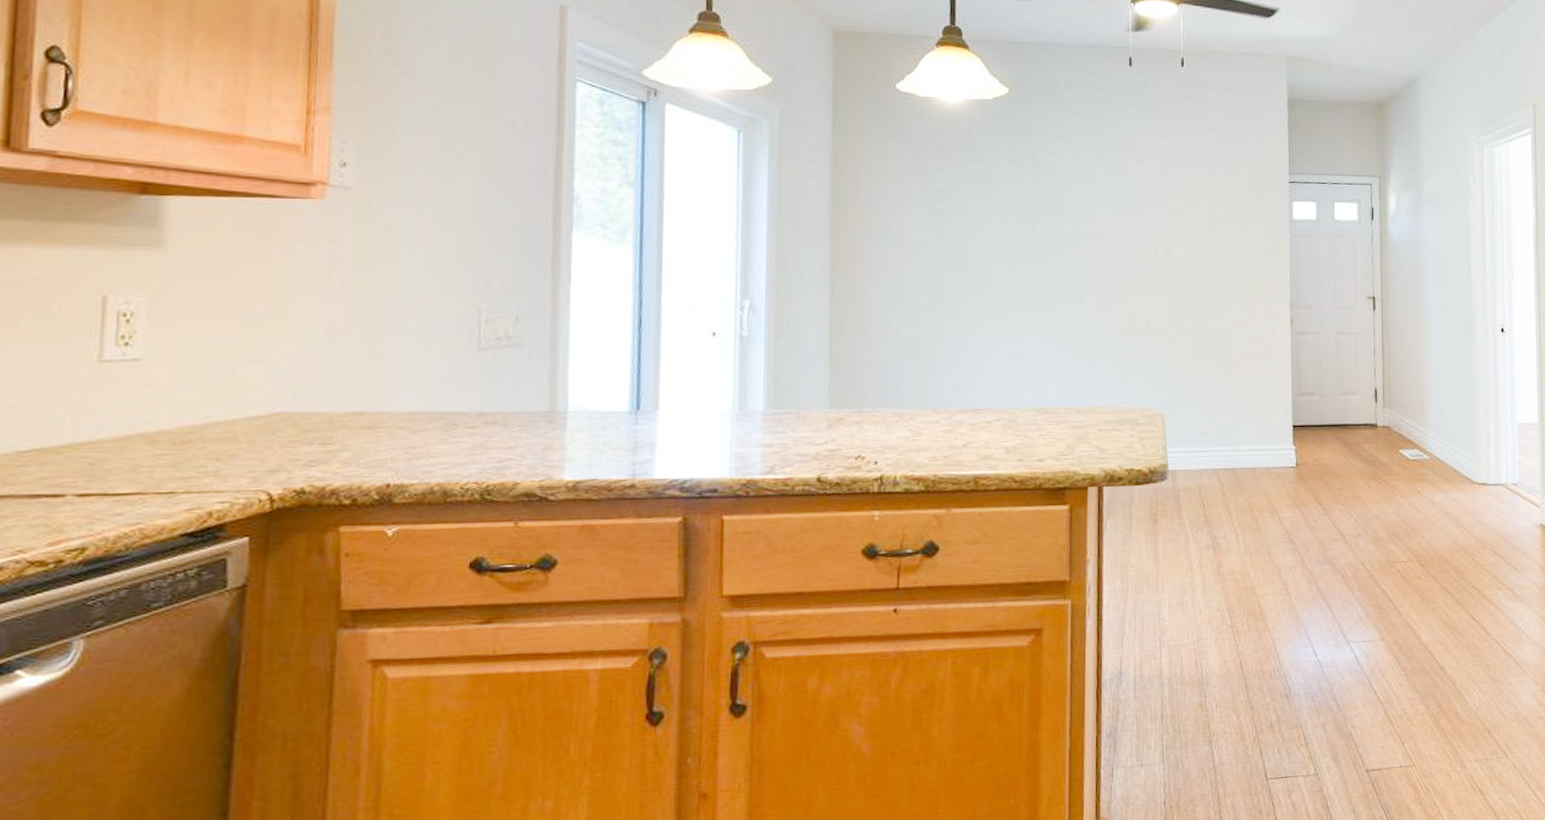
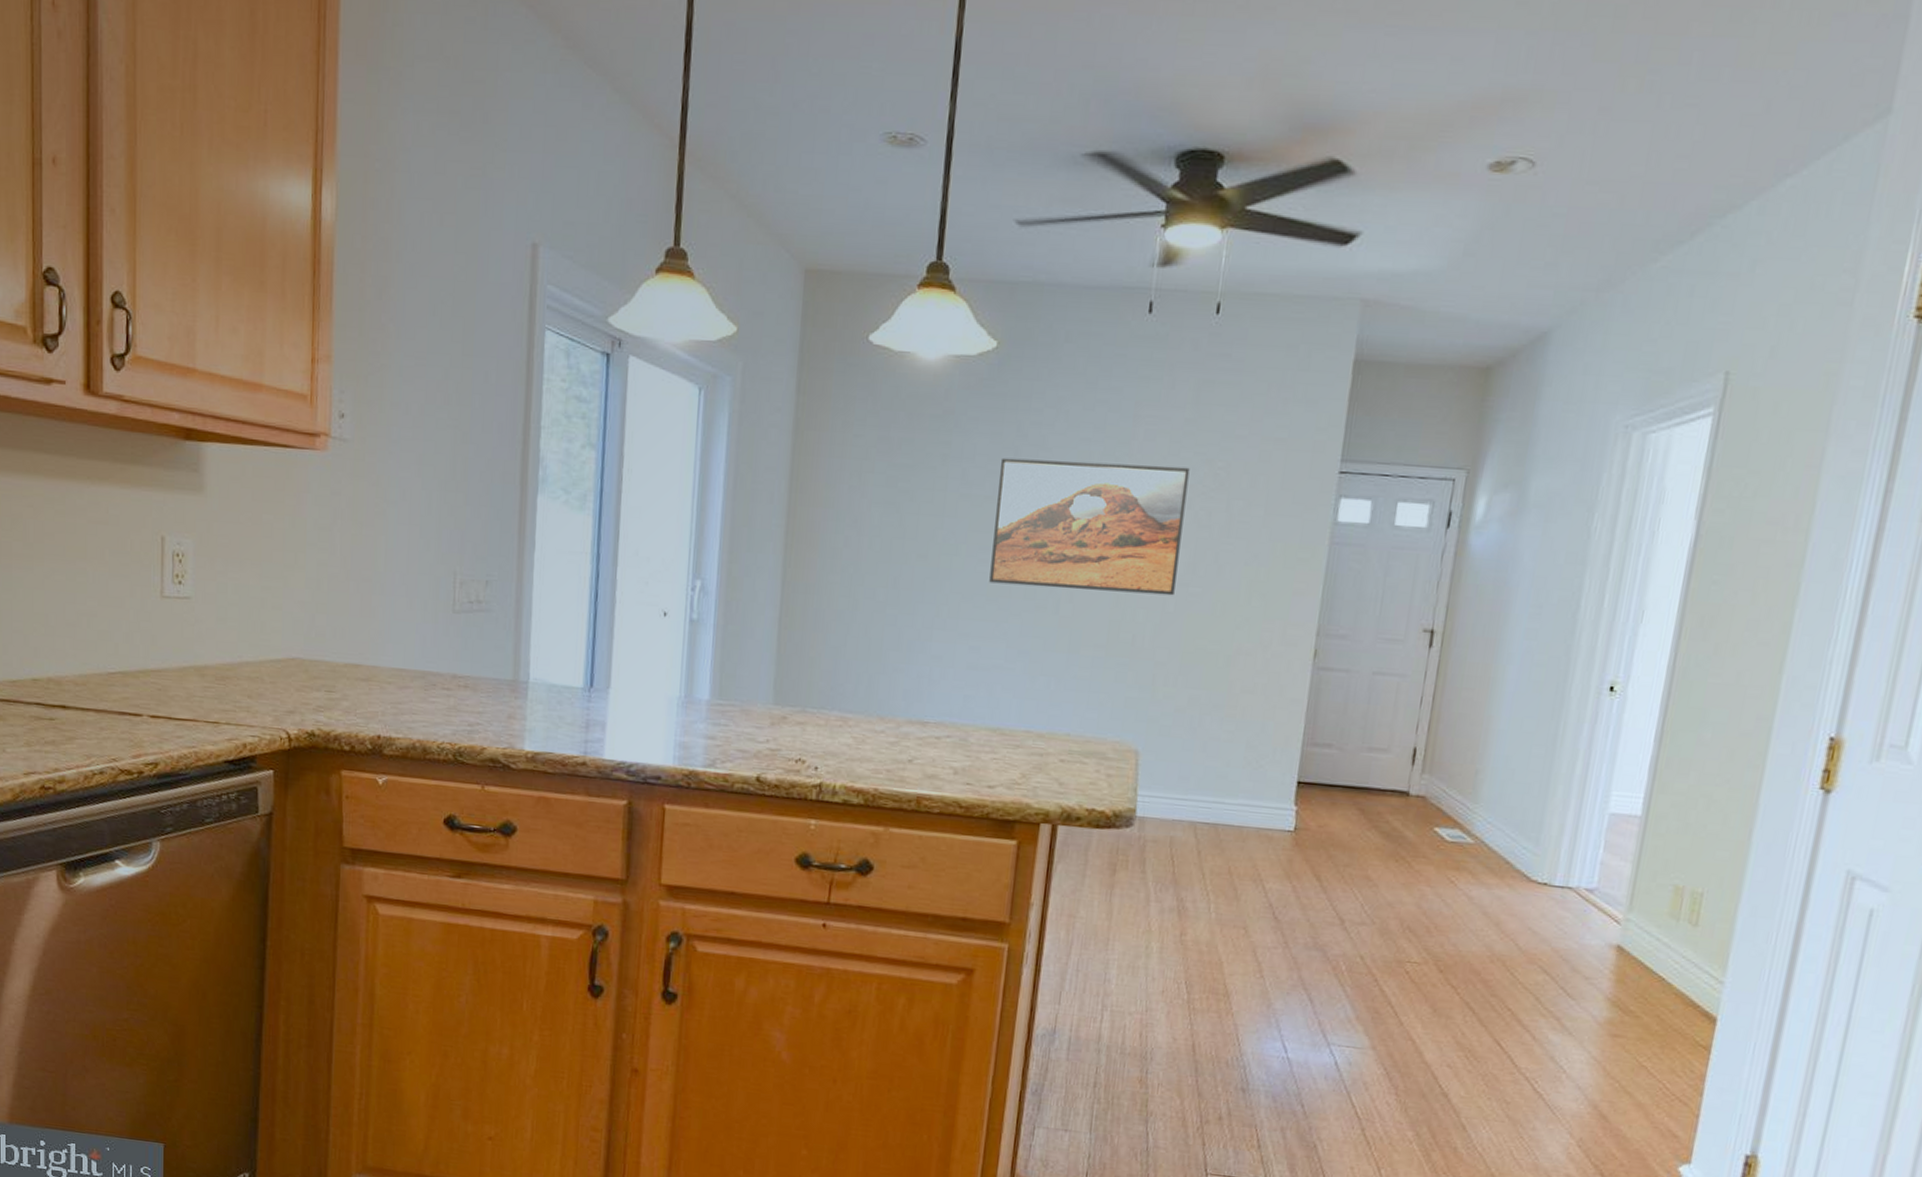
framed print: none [1021,181,1177,285] -> present [989,457,1190,596]

